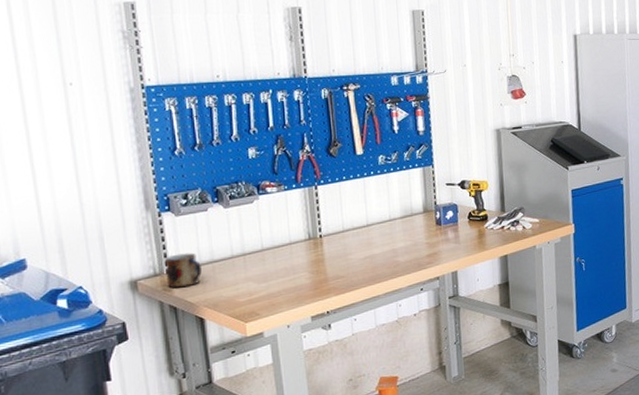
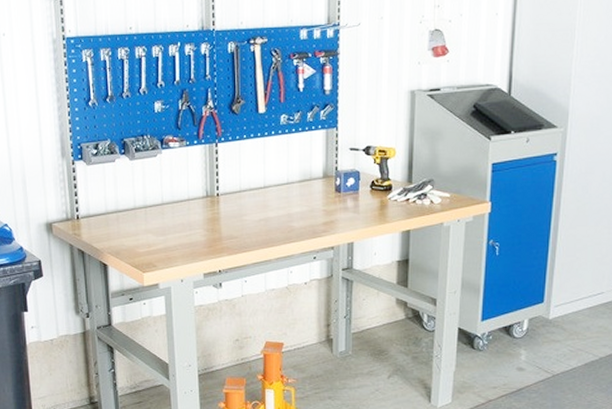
mug: present [164,253,202,289] -> none [75,201,107,234]

